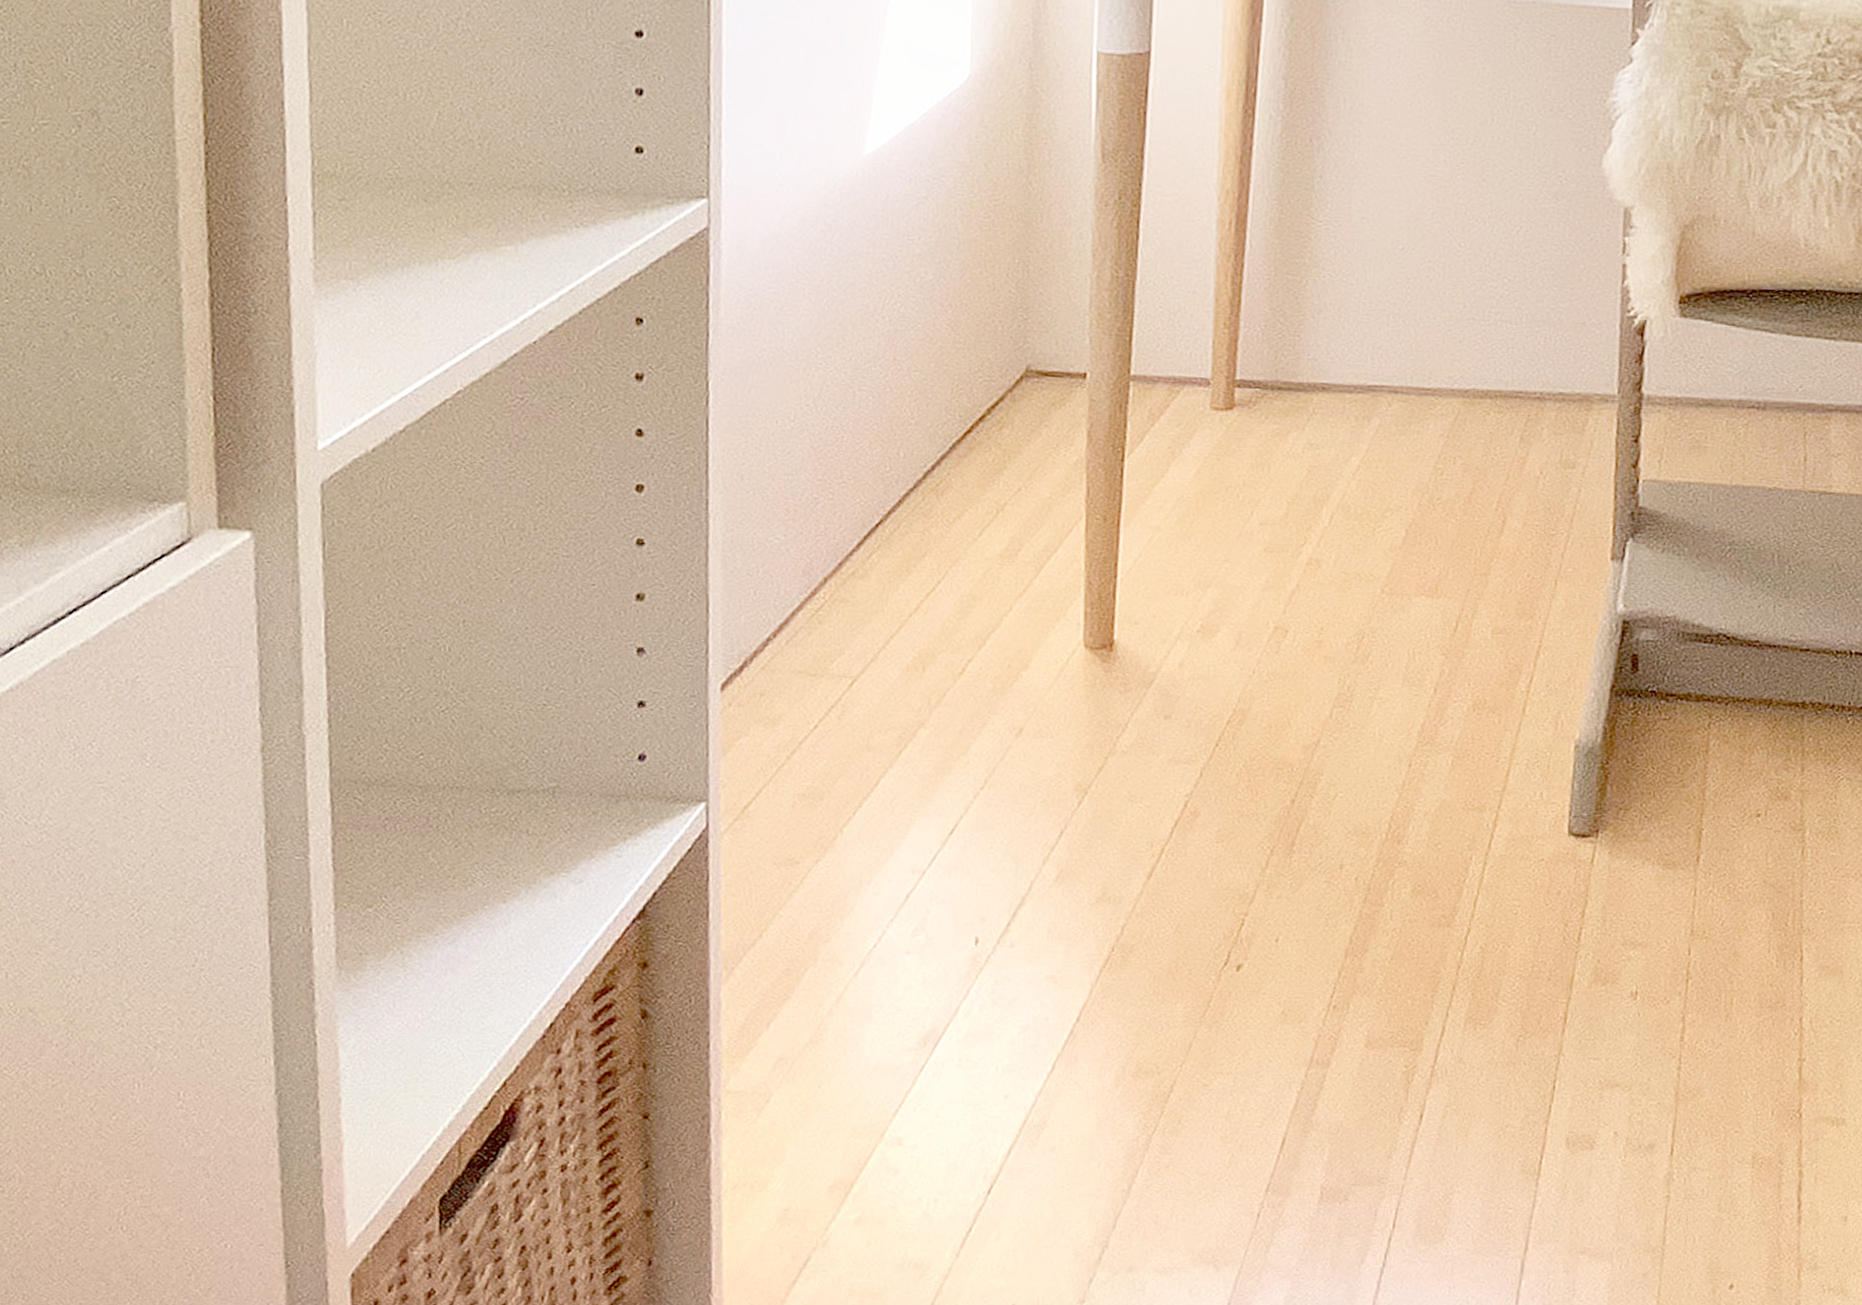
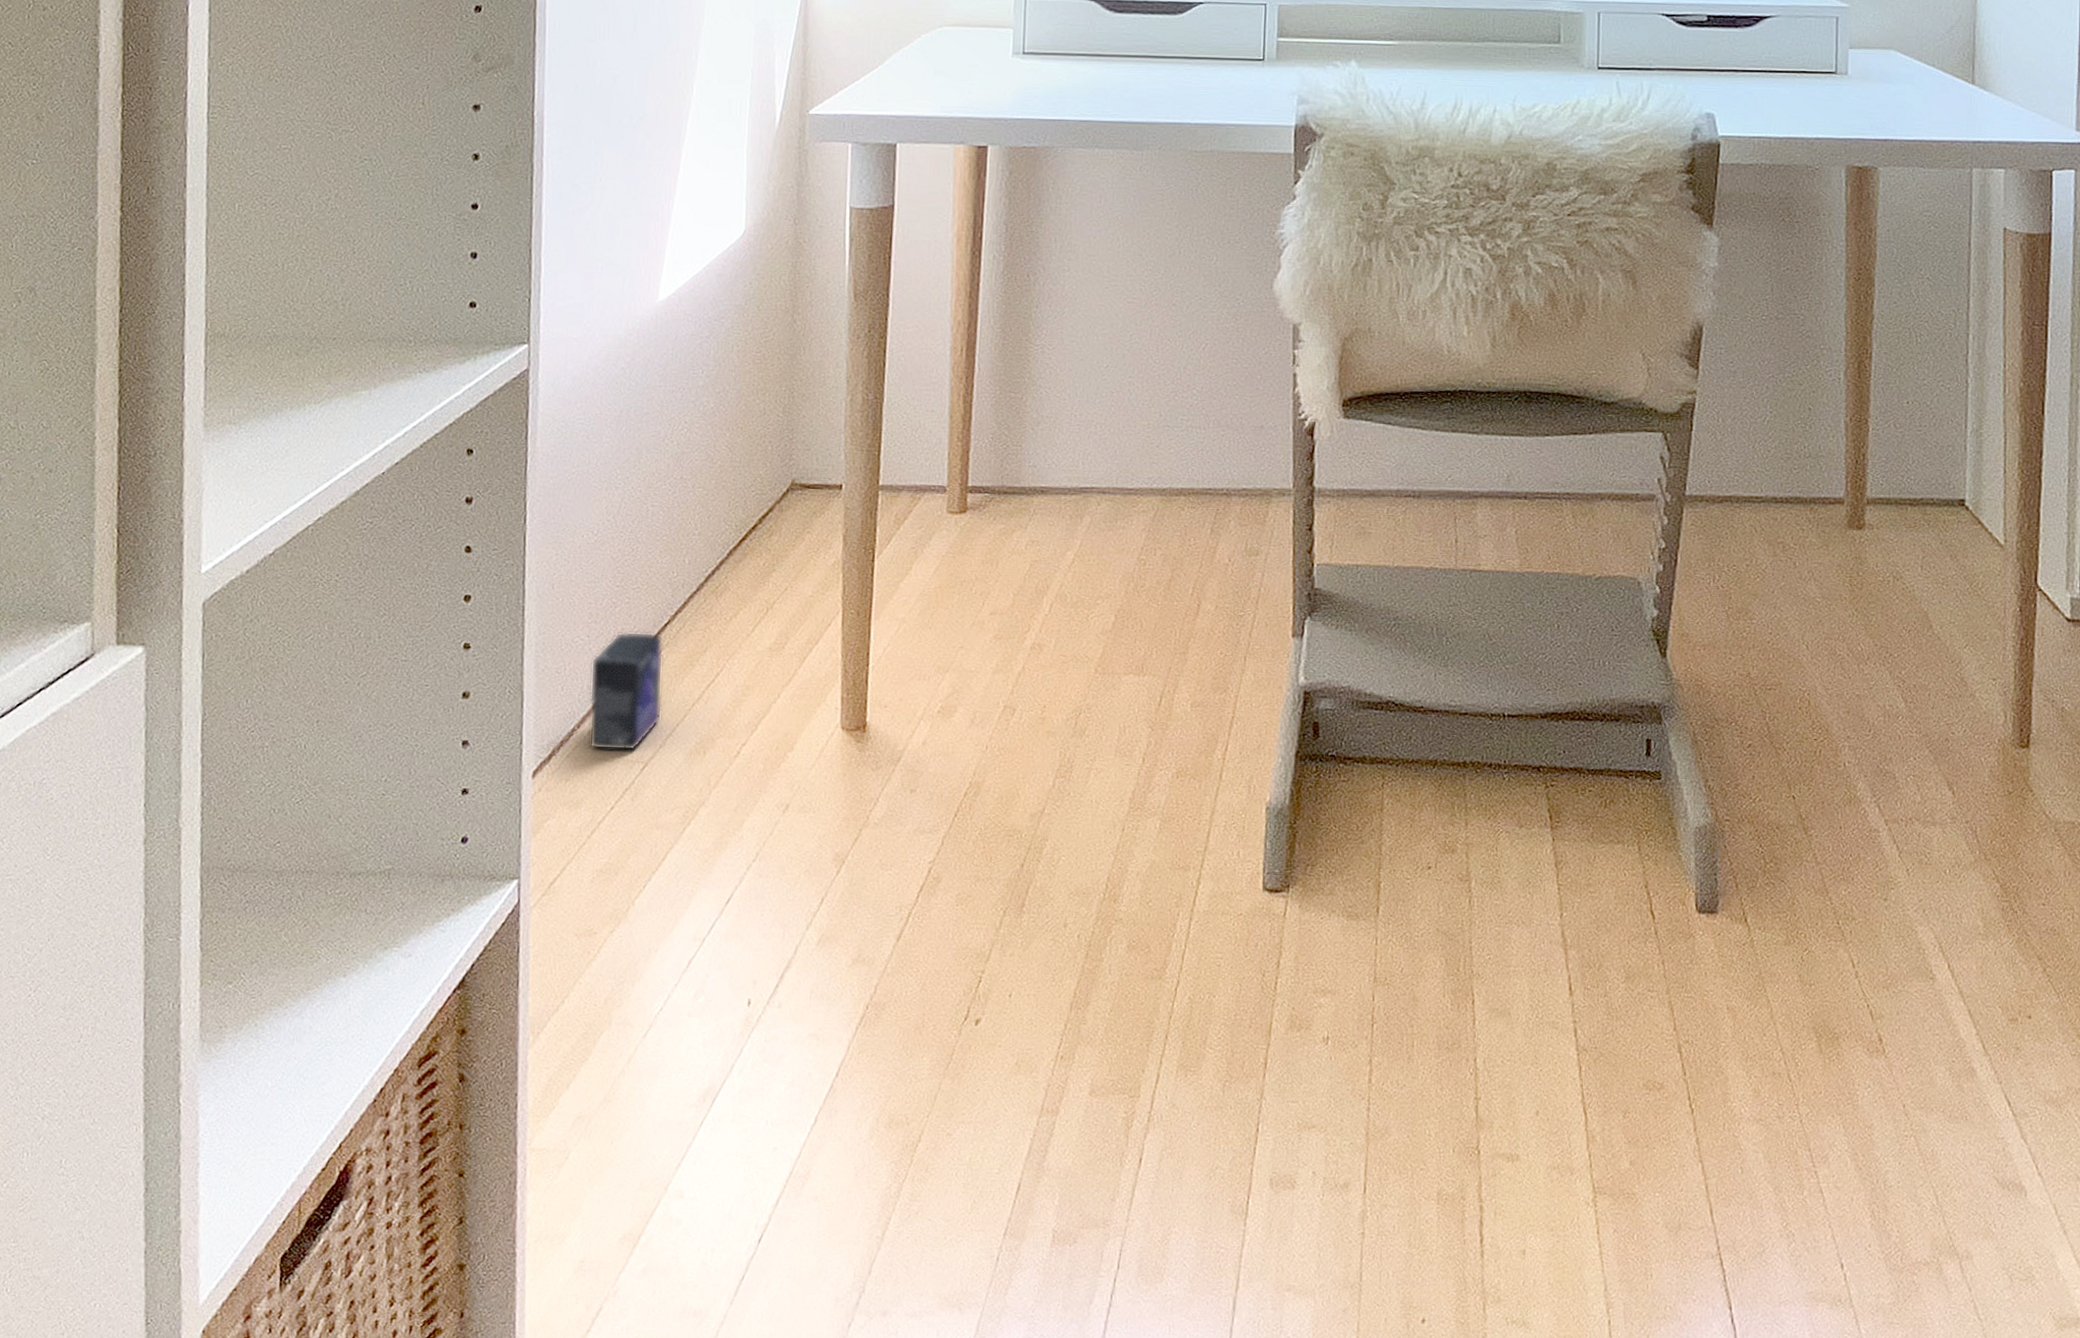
box: none [787,531,875,665] -> present [589,631,664,751]

